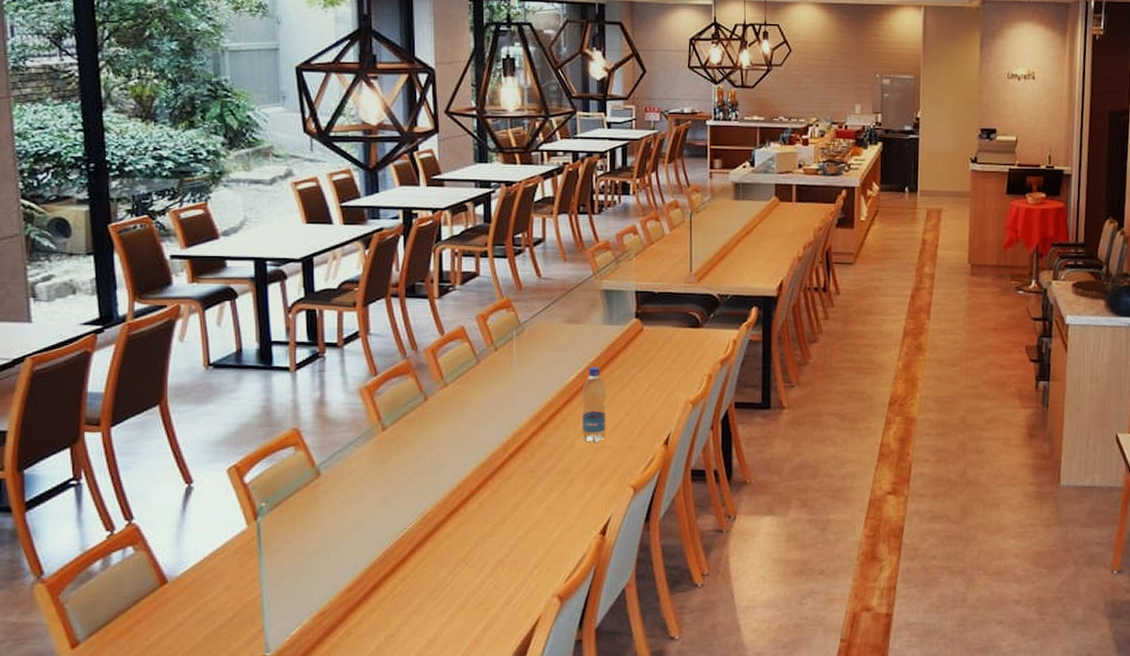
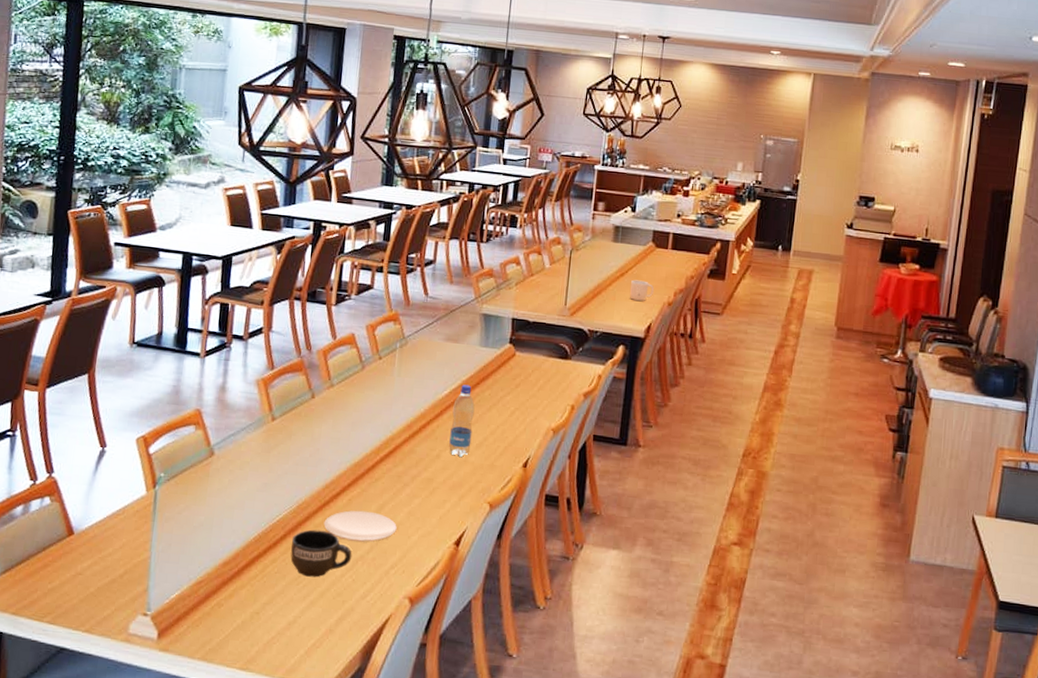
mug: none [422,539,490,590] -> present [290,529,352,577]
plate: none [455,512,536,546] -> present [323,510,397,542]
mug: none [756,237,782,258] -> present [629,279,654,301]

